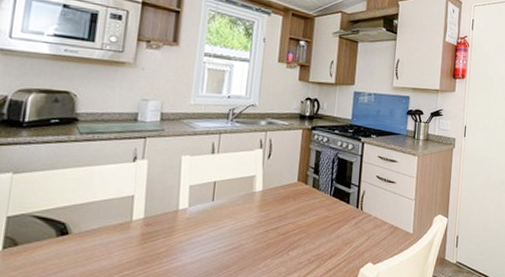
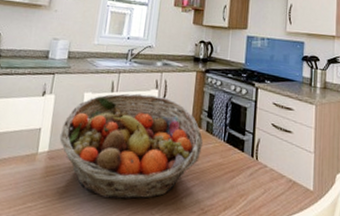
fruit basket: none [156,154,309,259] -> present [59,93,203,200]

